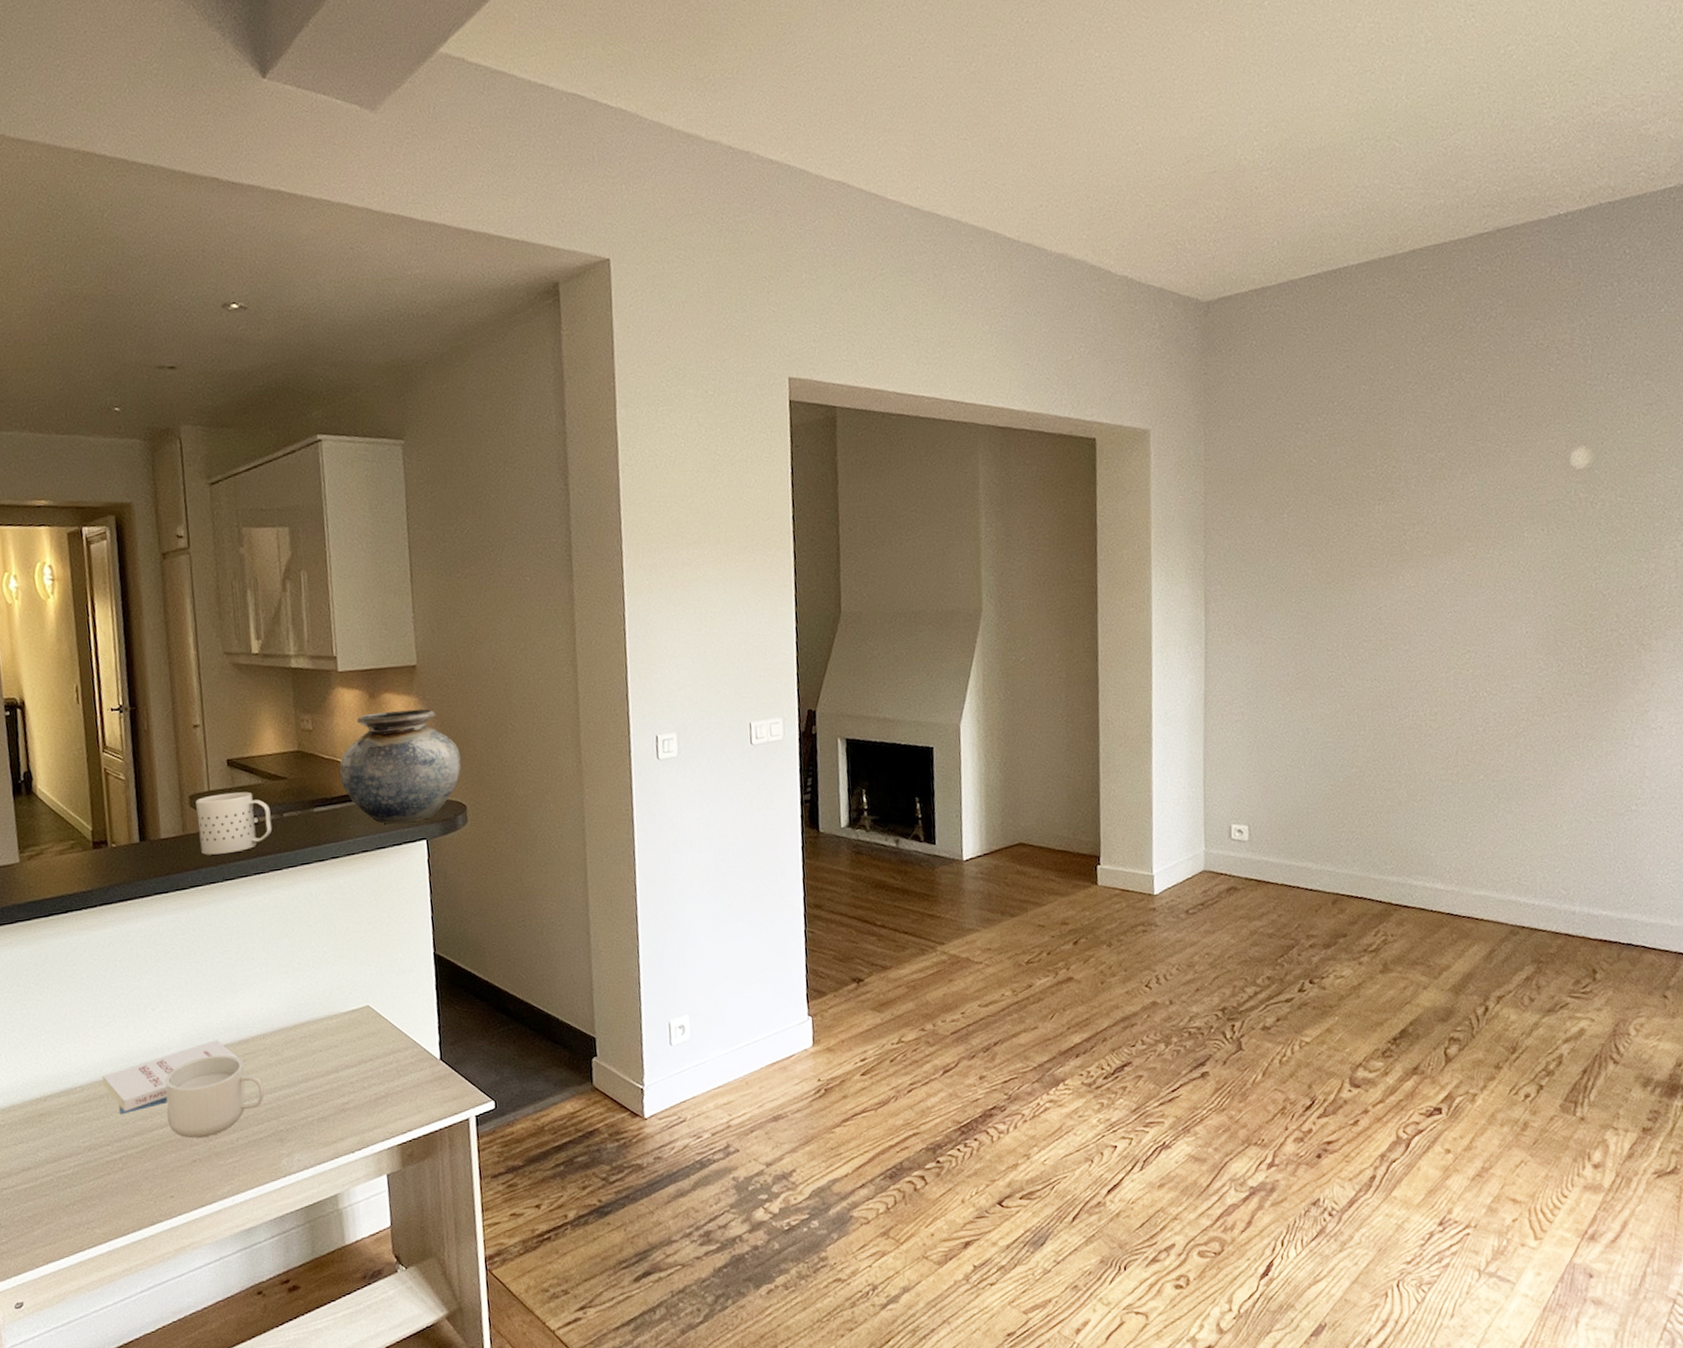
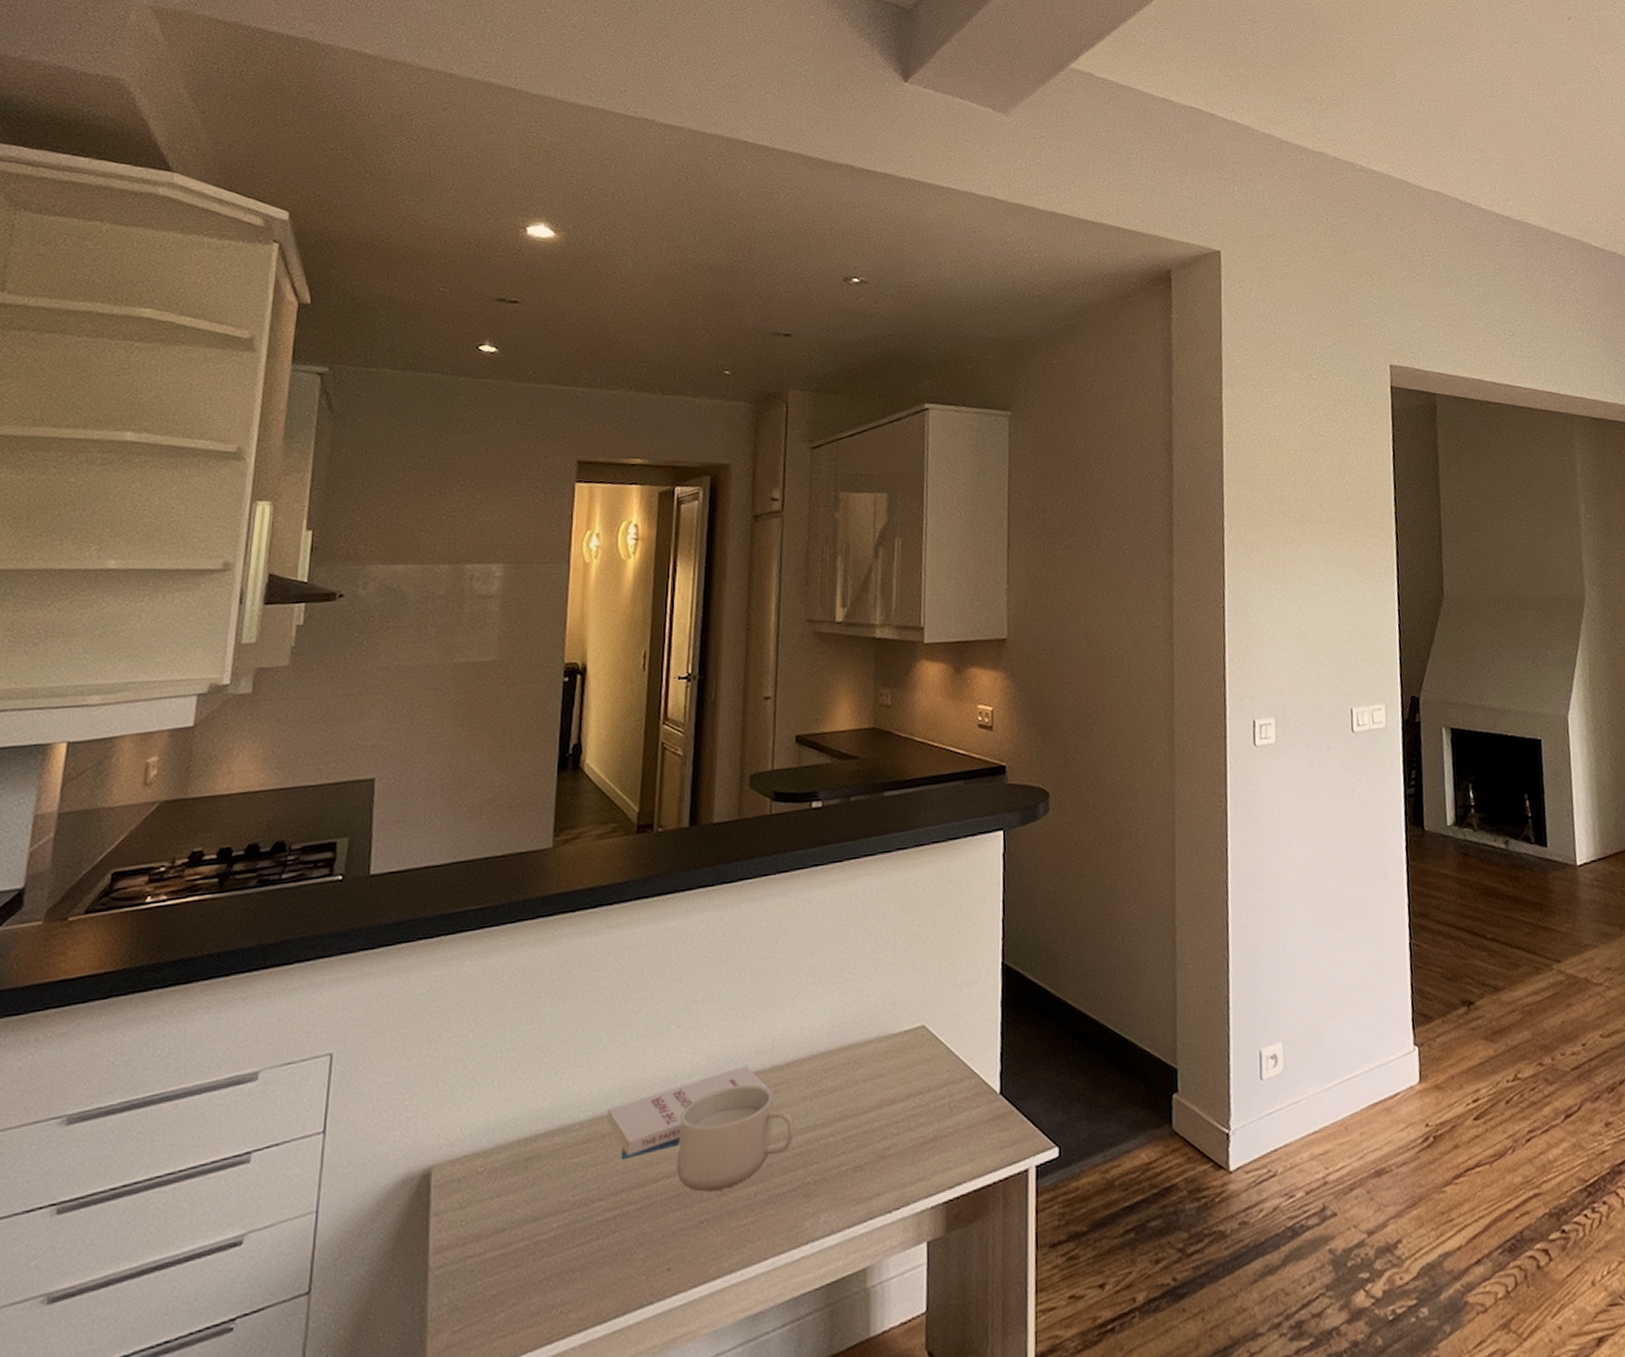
mug: present [195,791,273,855] -> none [755,772,837,844]
vase: present [339,709,462,824] -> none [916,685,1047,812]

